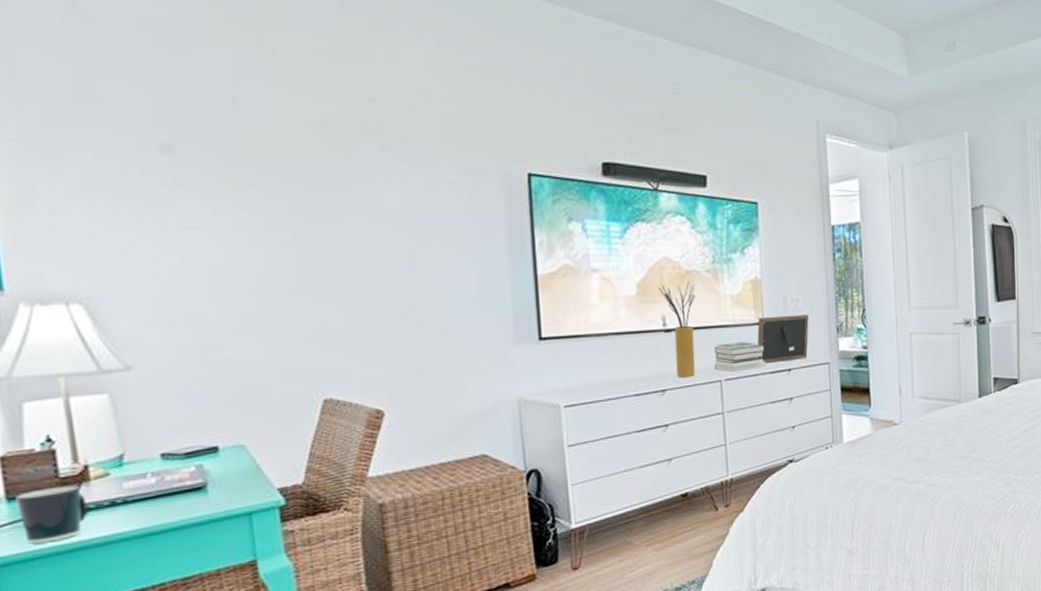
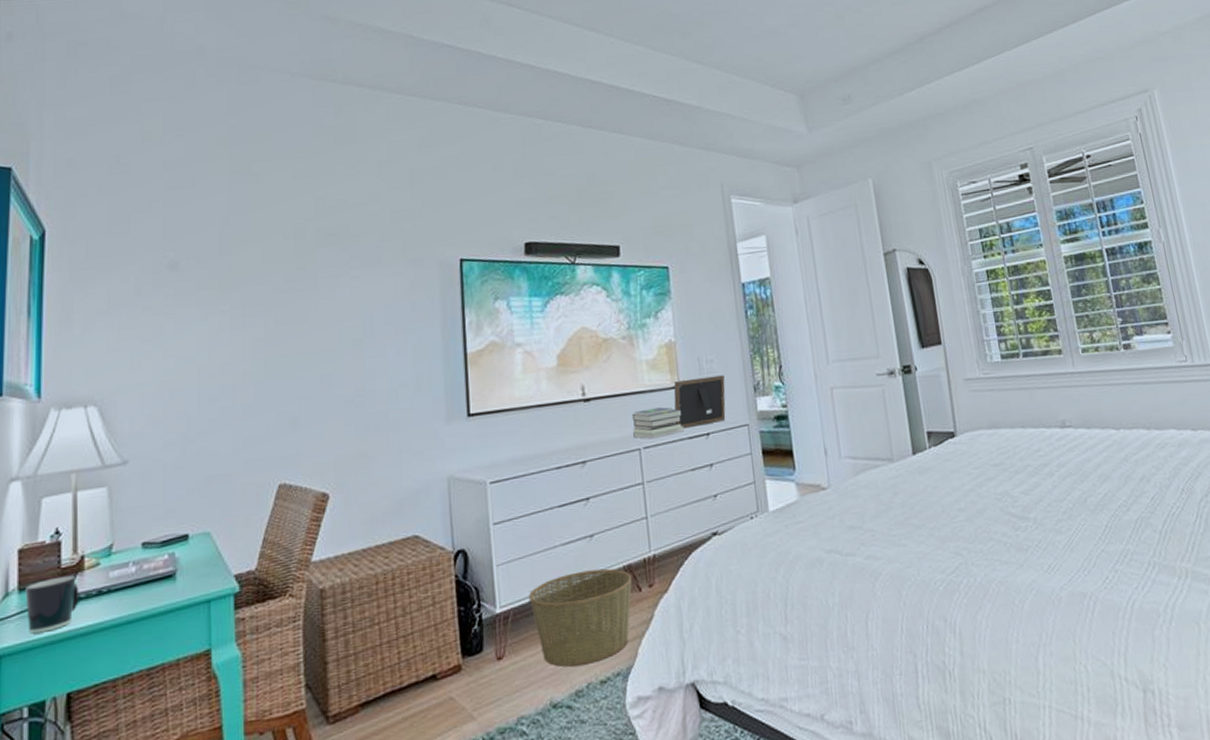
basket: none [606,490,710,576] -> present [529,568,633,667]
vase: present [659,281,696,378] -> none [577,349,614,448]

